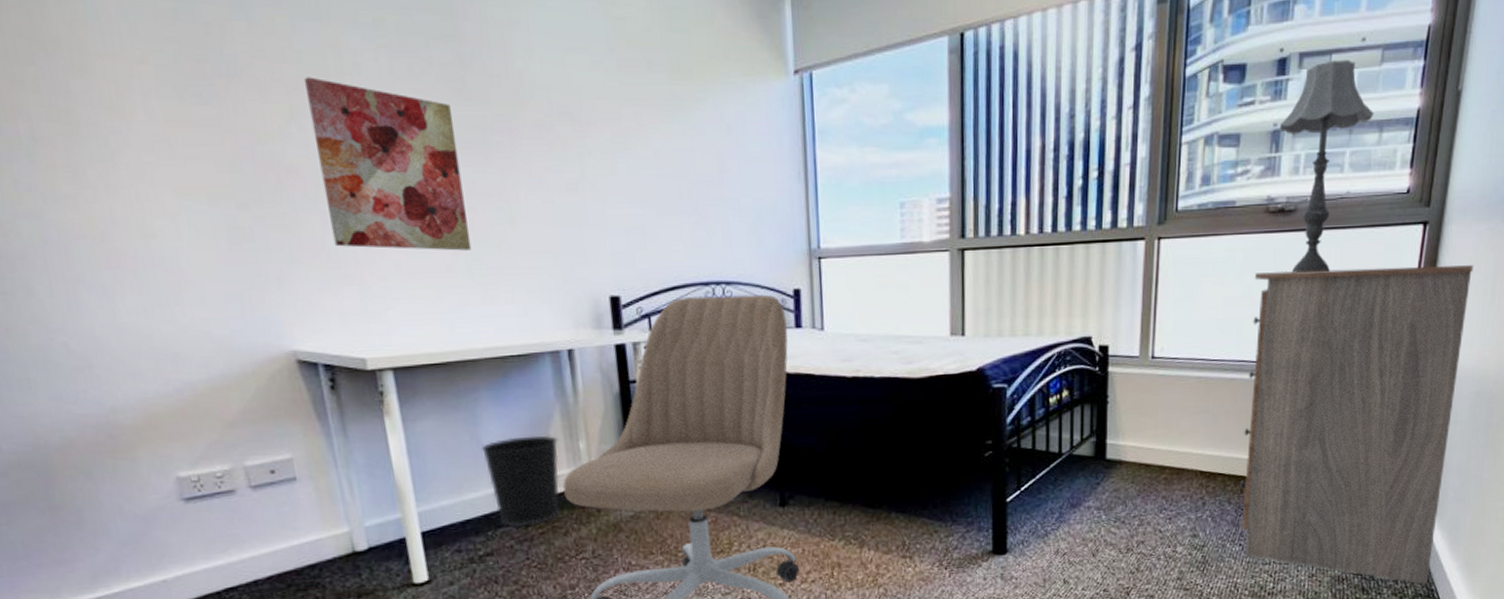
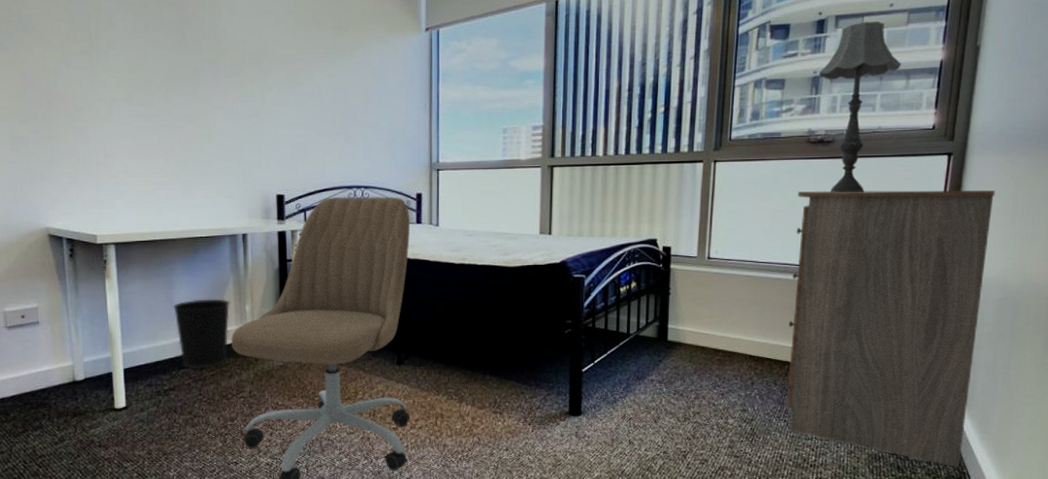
wall art: present [303,77,472,251] -> none [73,32,179,158]

